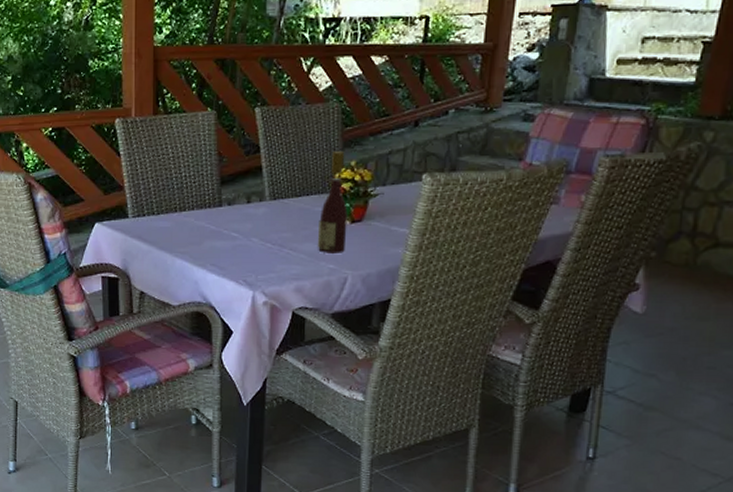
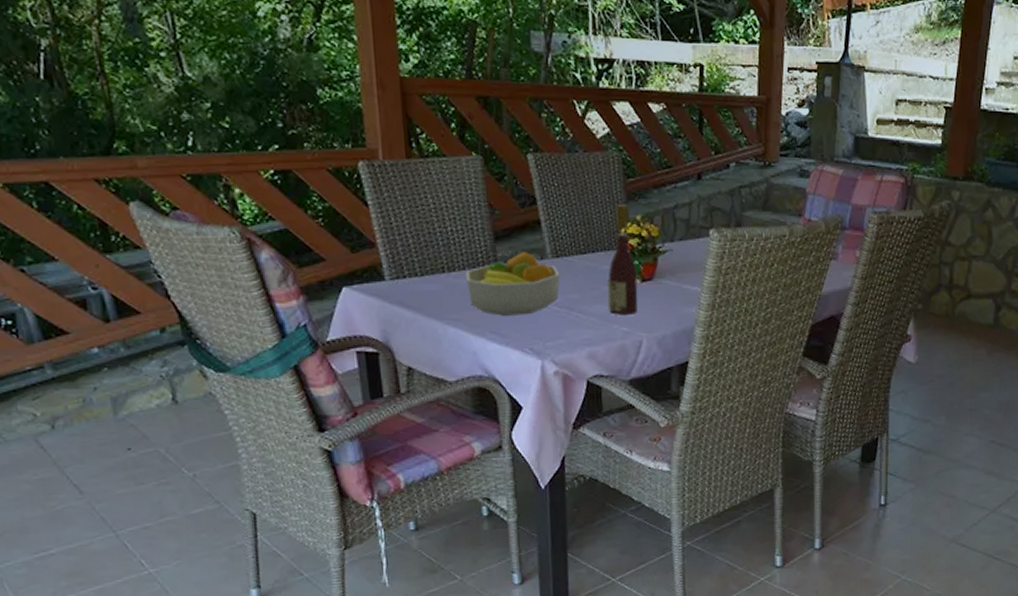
fruit bowl: none [194,193,276,251] -> present [466,251,560,316]

